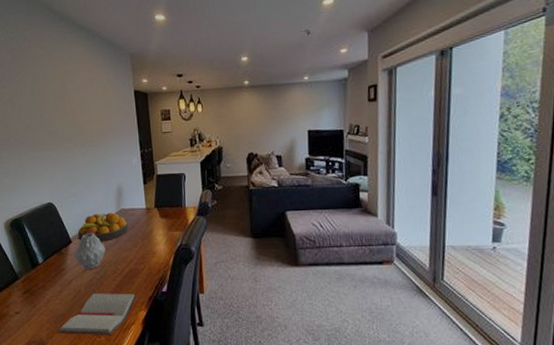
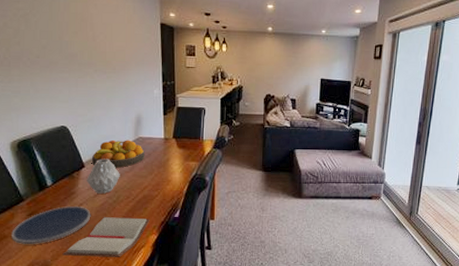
plate: none [10,283,81,323] -> present [12,206,91,245]

